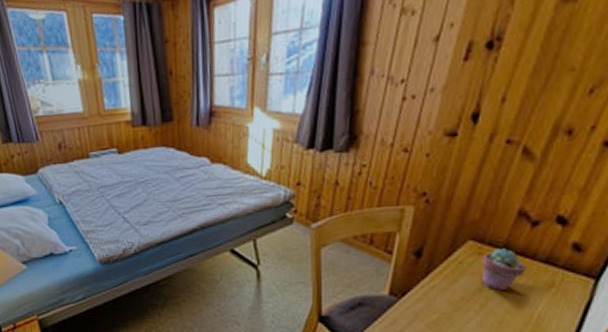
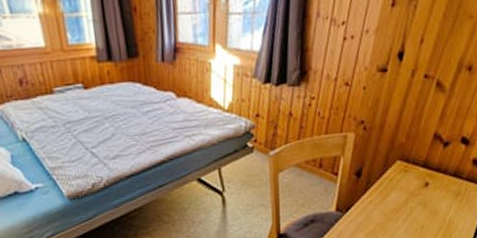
potted succulent: present [481,248,526,290] -> none [407,166,440,201]

